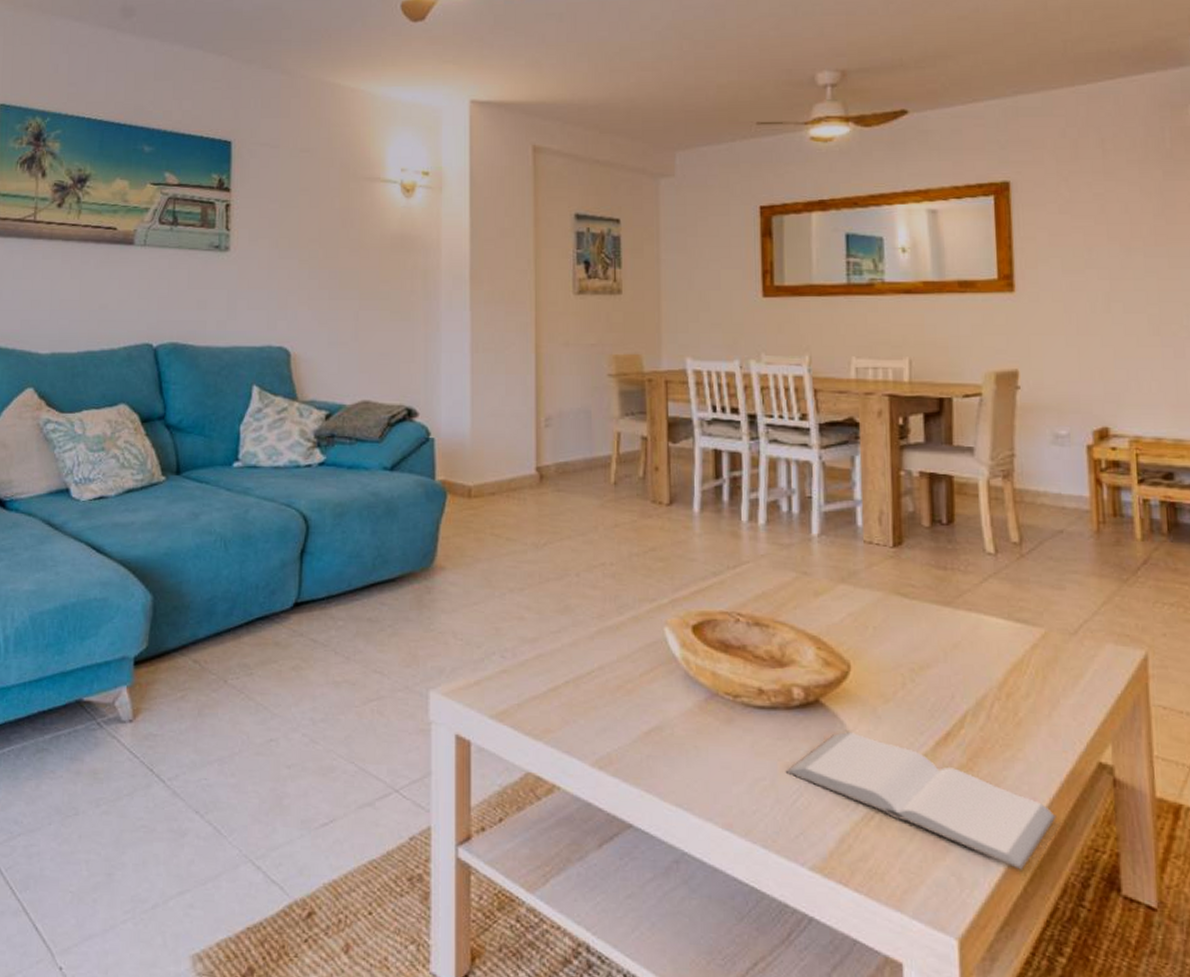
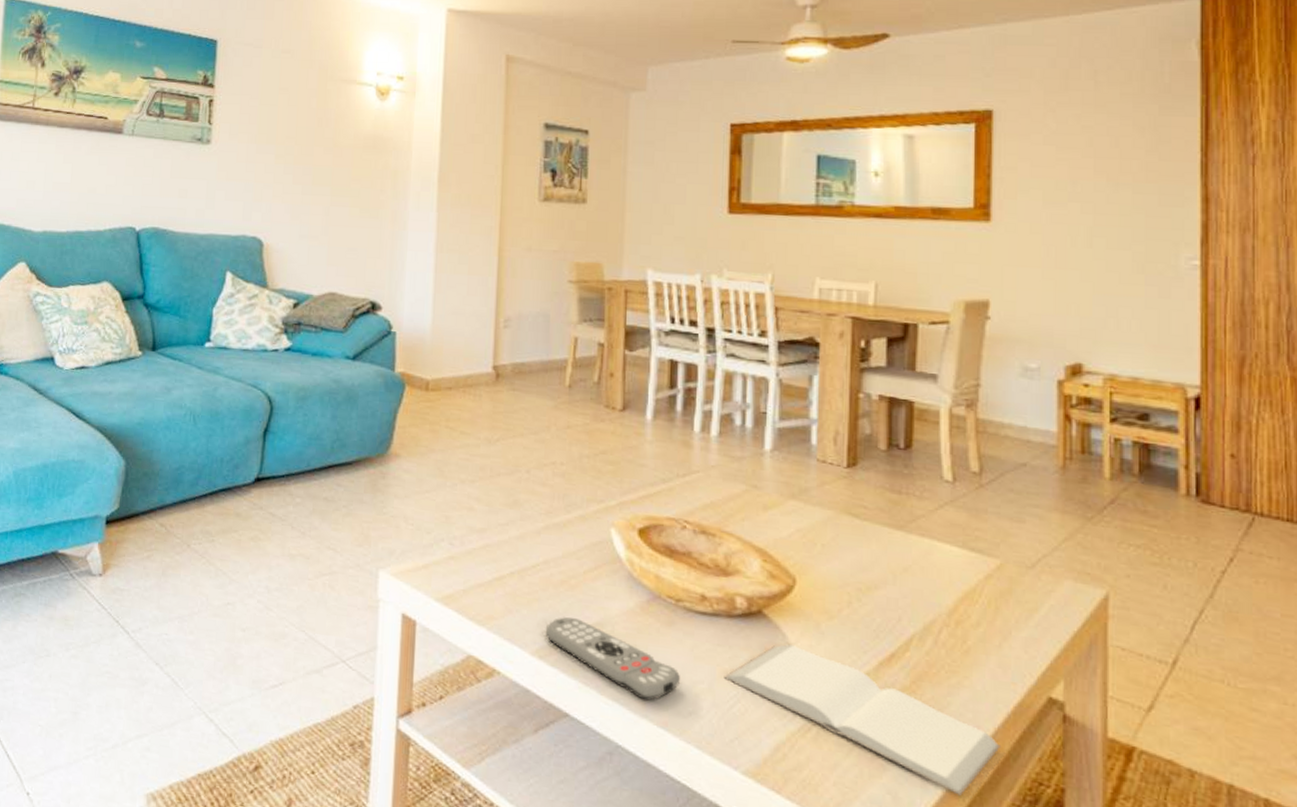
remote control: none [604,723,742,803] -> present [545,617,680,701]

